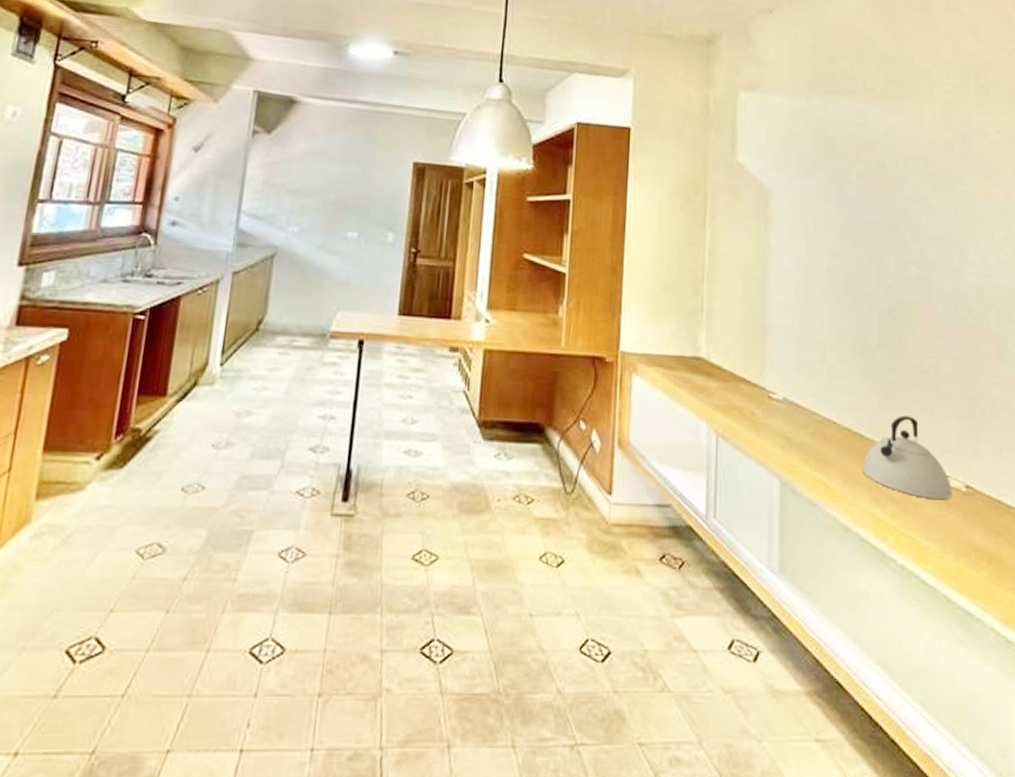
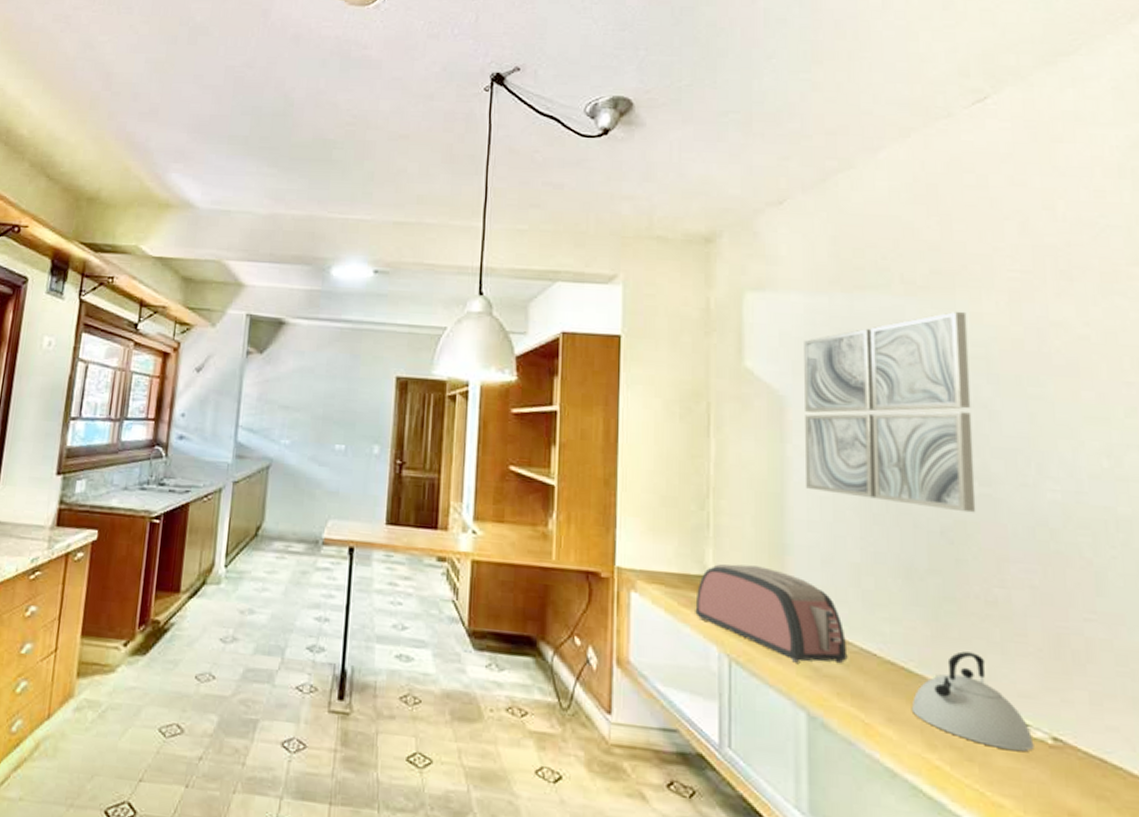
toaster: none [688,345,814,434] -> present [695,564,848,664]
wall art: none [785,117,915,294] -> present [804,311,976,513]

